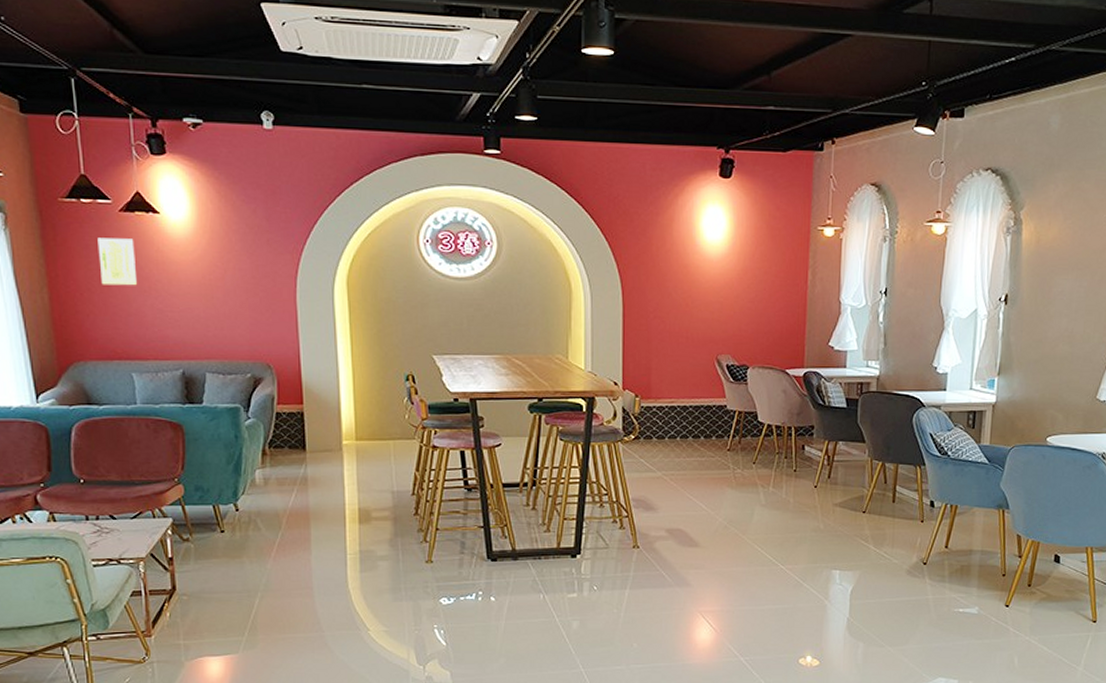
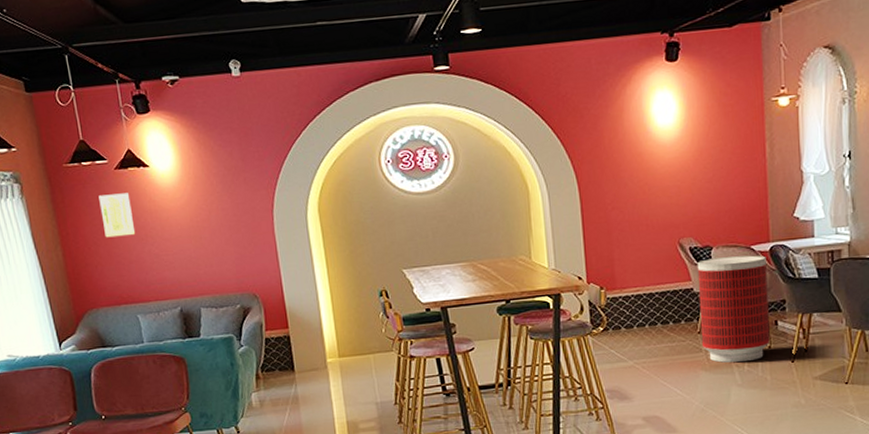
trash can: none [730,378,799,483] -> present [697,255,770,363]

